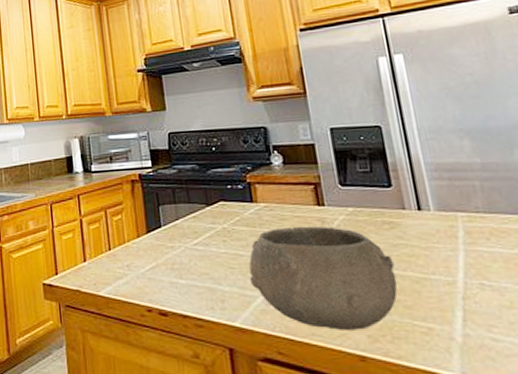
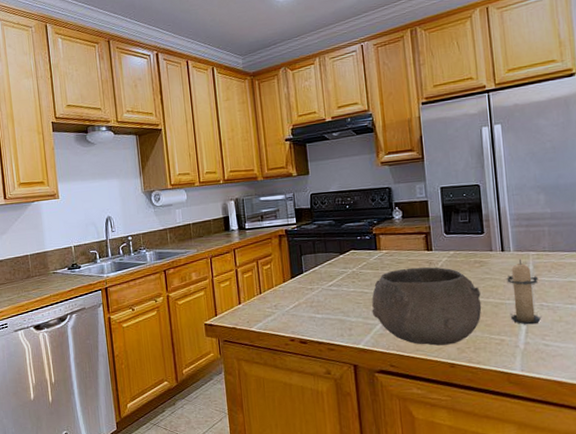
candle: none [427,221,484,310] -> present [505,259,542,325]

